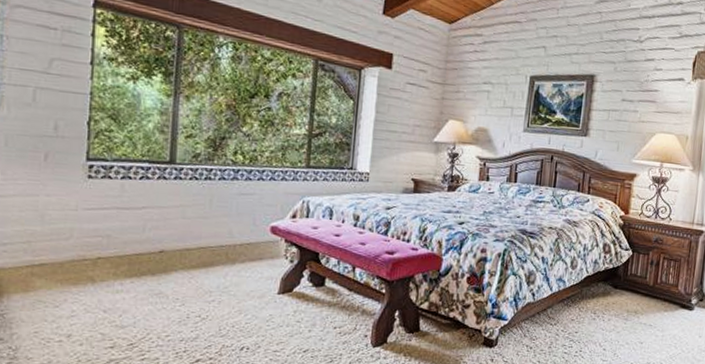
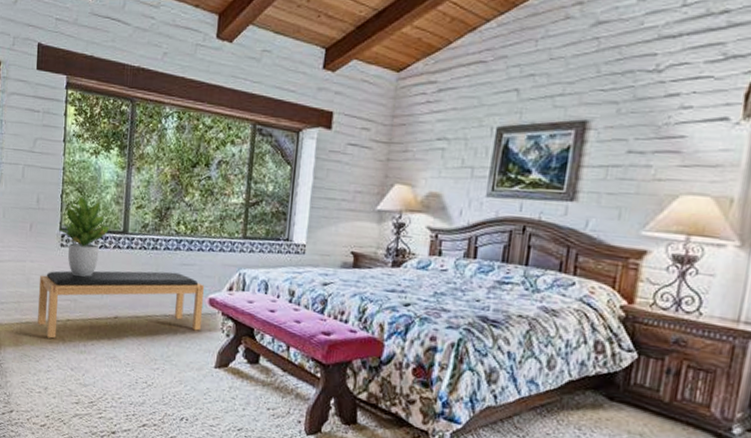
bench: none [56,202,266,280] -> present [37,270,205,339]
potted plant: none [84,124,153,211] -> present [58,196,110,277]

